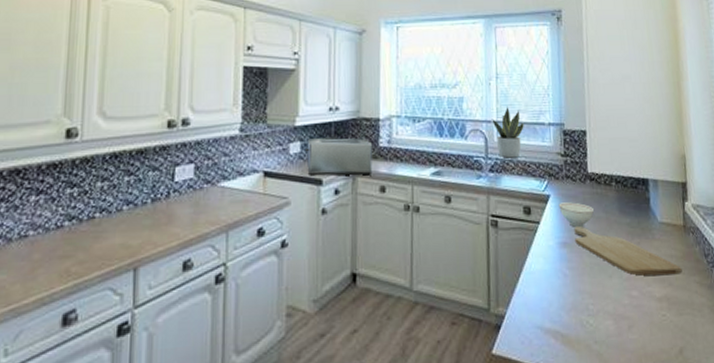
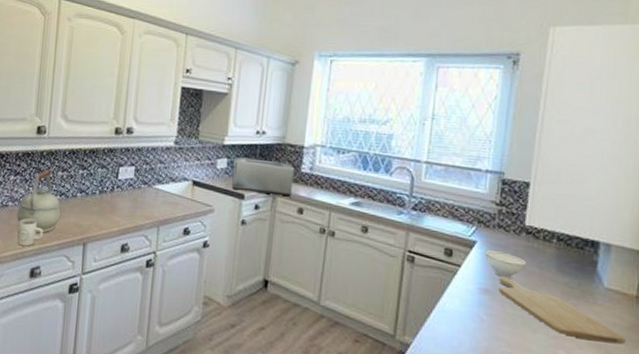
kettle: none [41,180,103,266] -> present [17,169,62,234]
mug: none [42,248,79,286] -> present [17,218,43,247]
potted plant: present [492,106,524,158] -> none [421,148,457,200]

